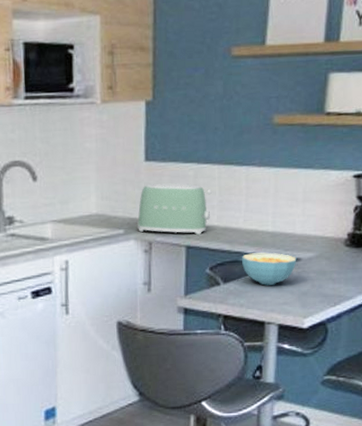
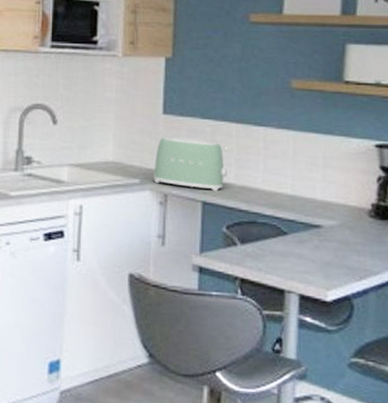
cereal bowl: present [242,252,297,286] -> none [260,215,318,251]

